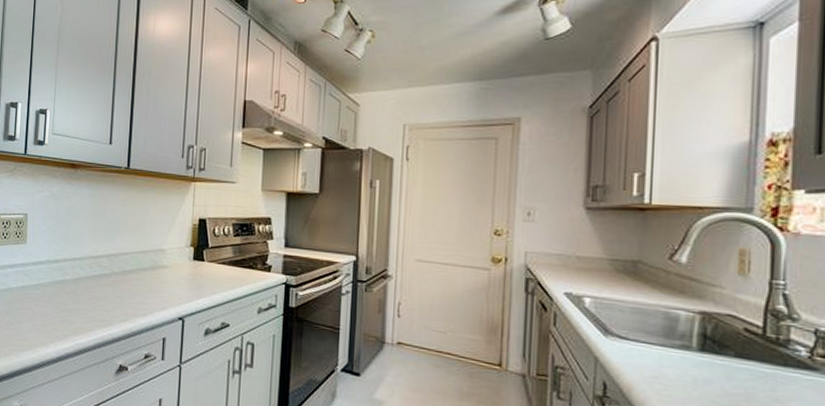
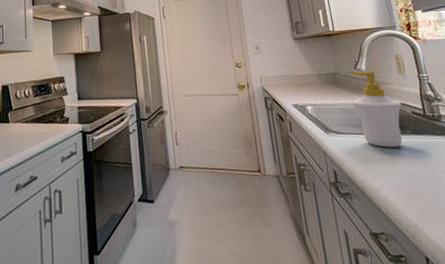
soap bottle: none [652,262,730,370] -> present [350,70,403,148]

